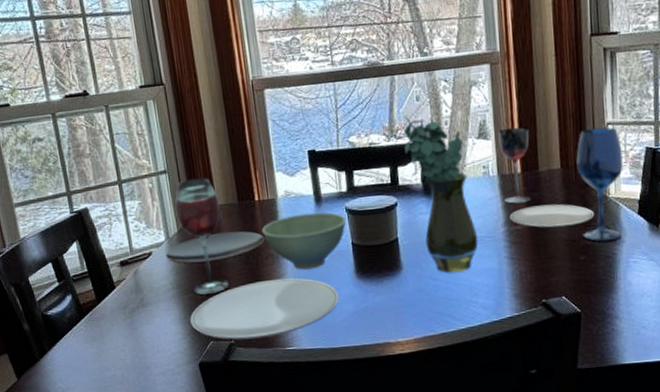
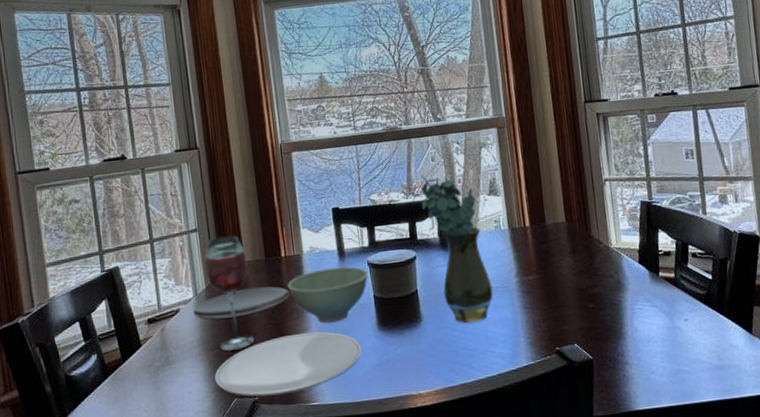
wineglass: present [498,127,532,204] -> none [507,184,541,256]
plate: present [509,204,595,229] -> none [521,254,599,278]
wineglass: present [576,127,623,242] -> none [579,183,625,290]

